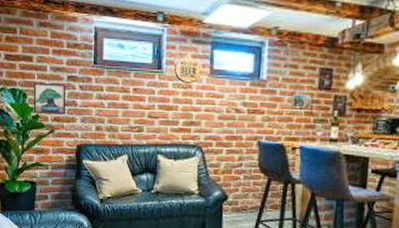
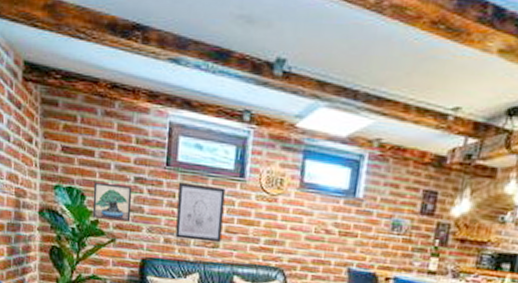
wall art: none [105,77,146,127] -> present [175,182,226,243]

